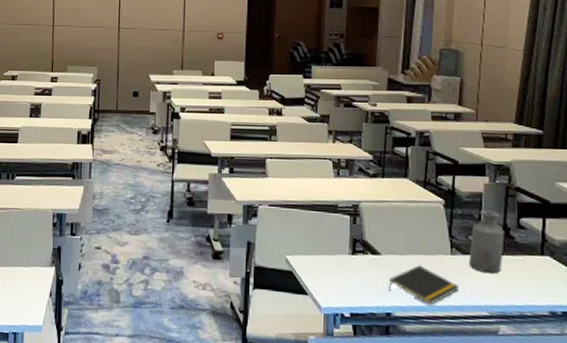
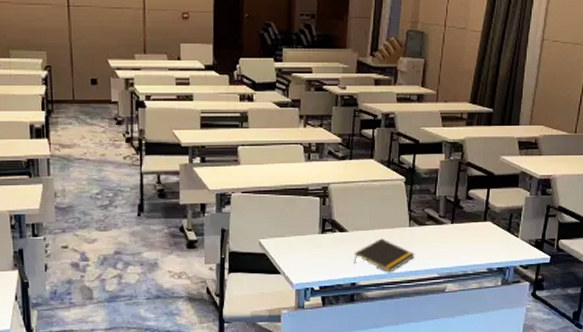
bottle: present [469,209,505,274] -> none [424,184,455,241]

